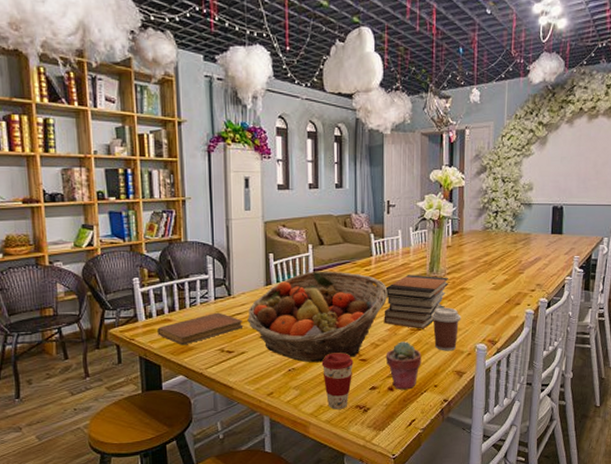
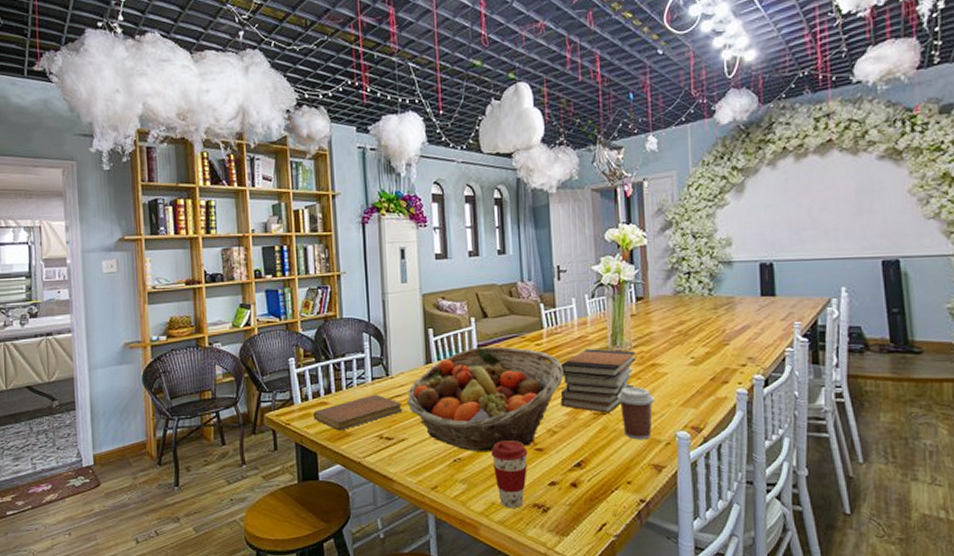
potted succulent: present [385,342,422,390] -> none [565,428,610,487]

